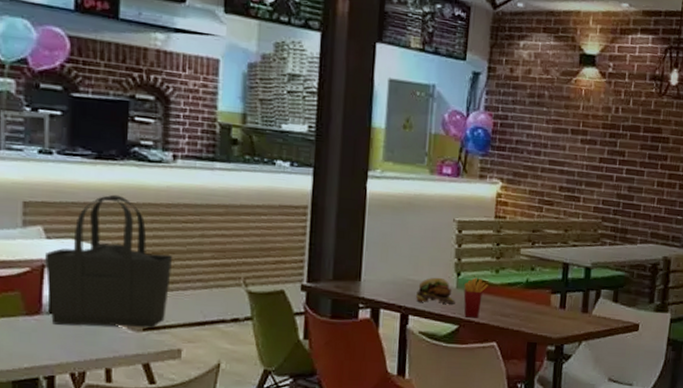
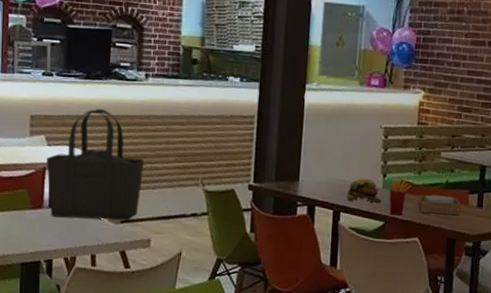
napkin holder: none [495,295,543,318] -> present [417,195,461,216]

